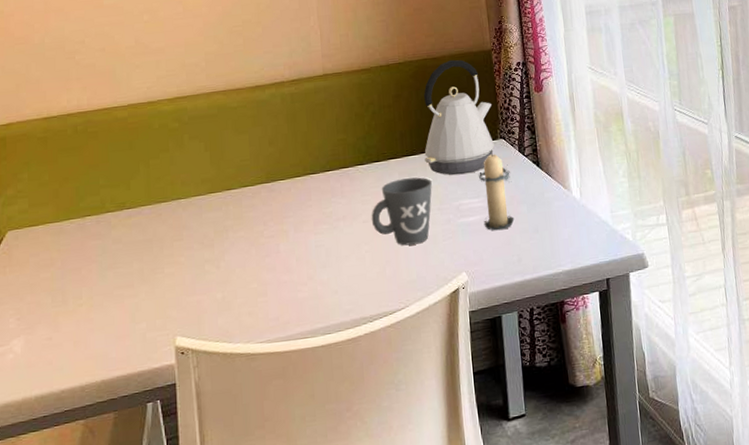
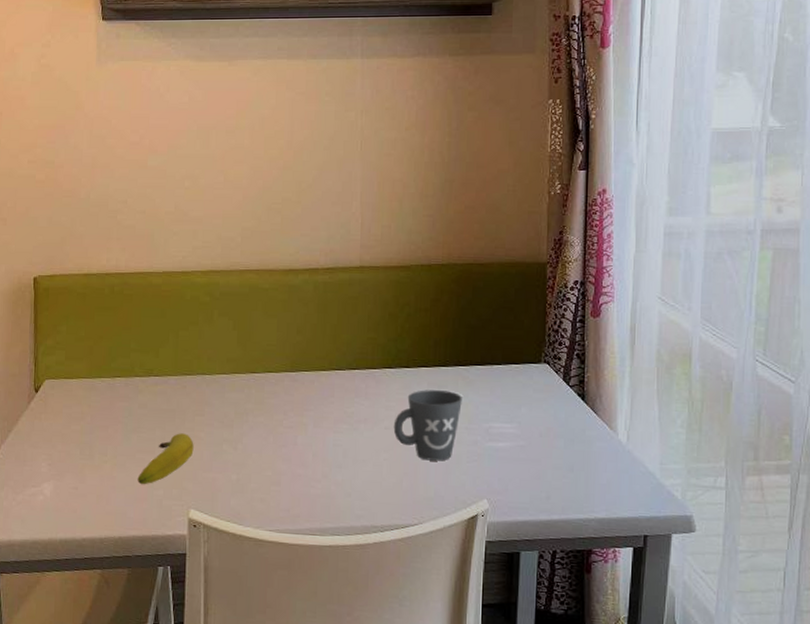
fruit: none [117,261,175,322] -> present [137,433,194,485]
kettle: present [424,59,494,176] -> none [458,268,539,396]
candle: present [478,149,515,231] -> none [513,373,551,462]

